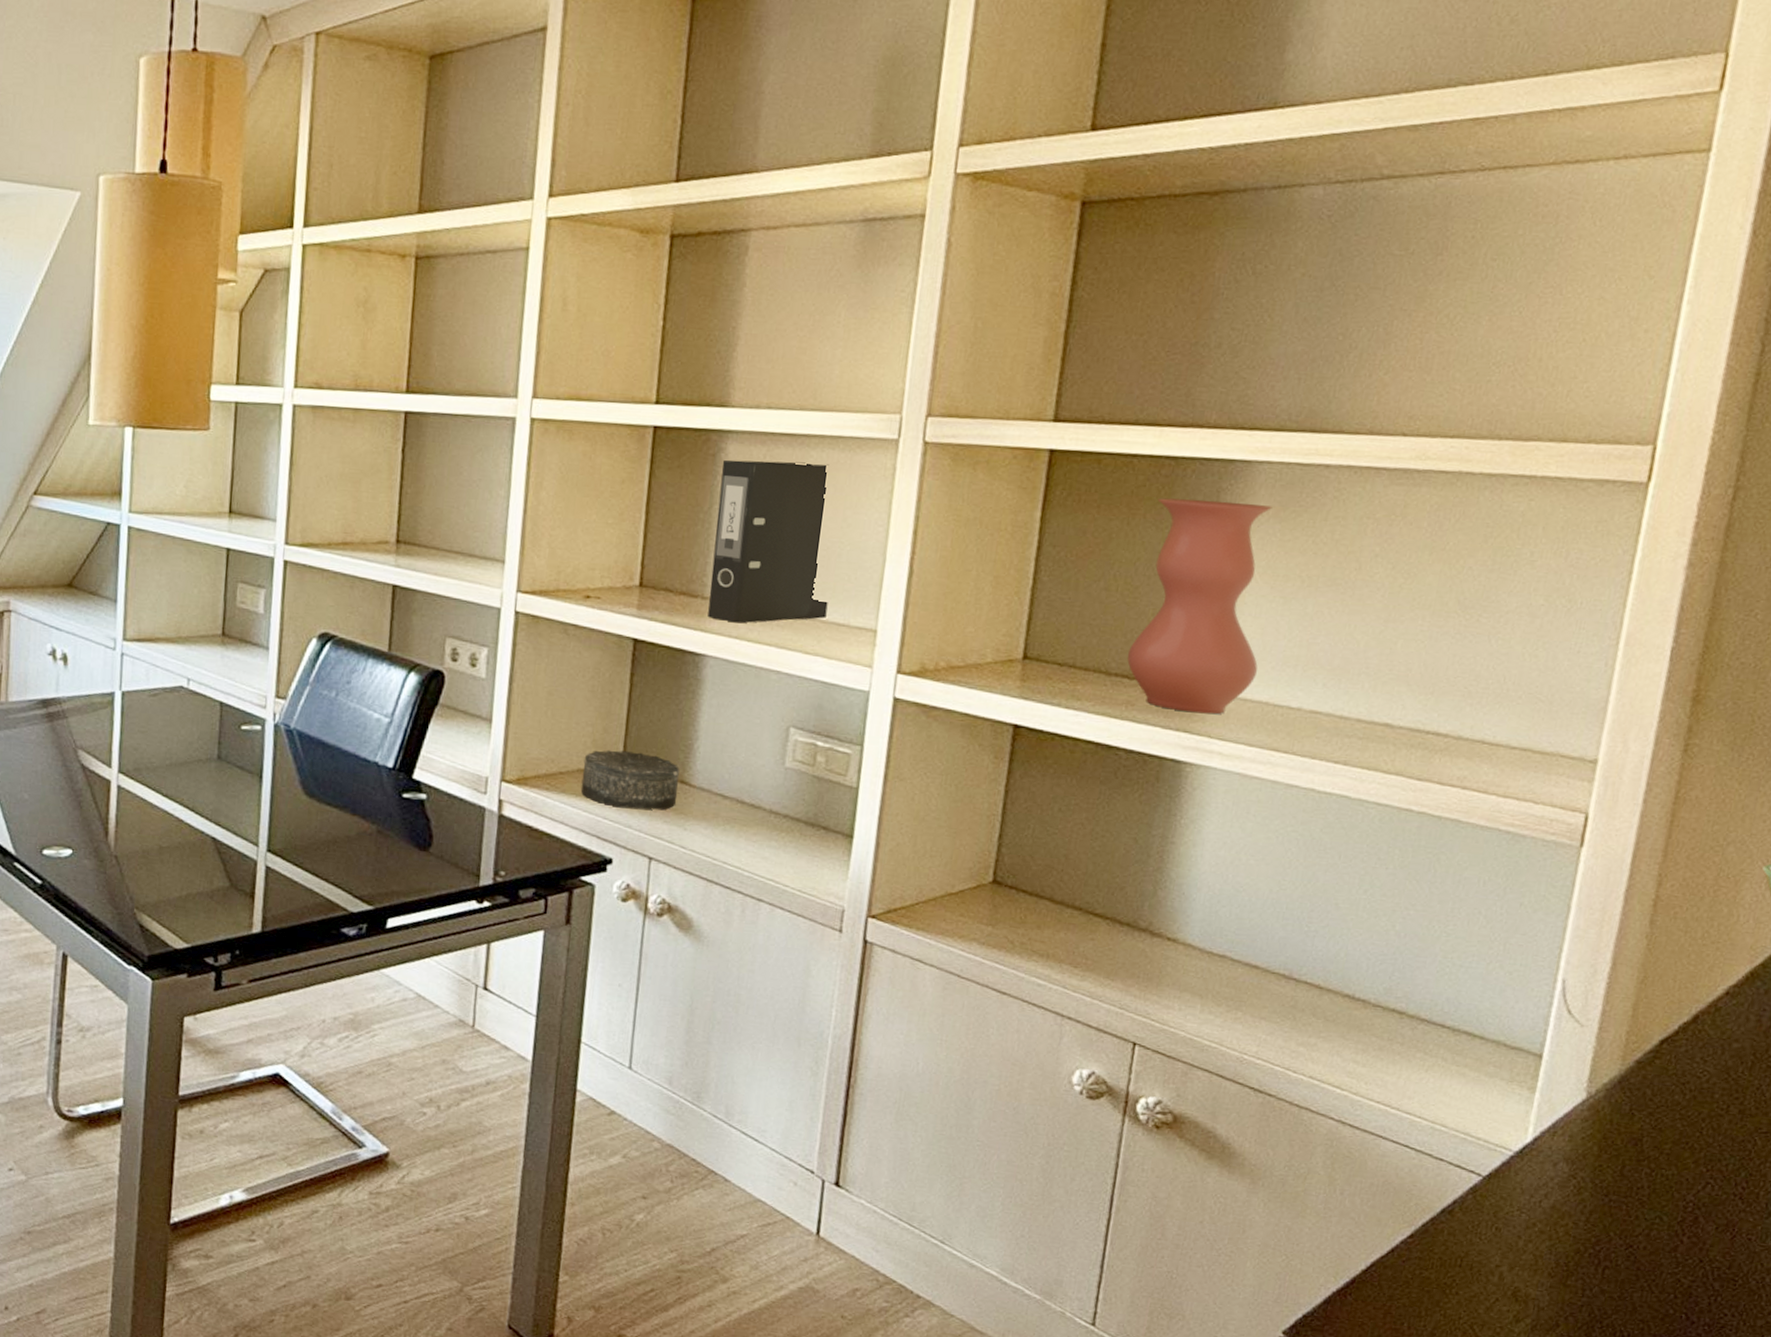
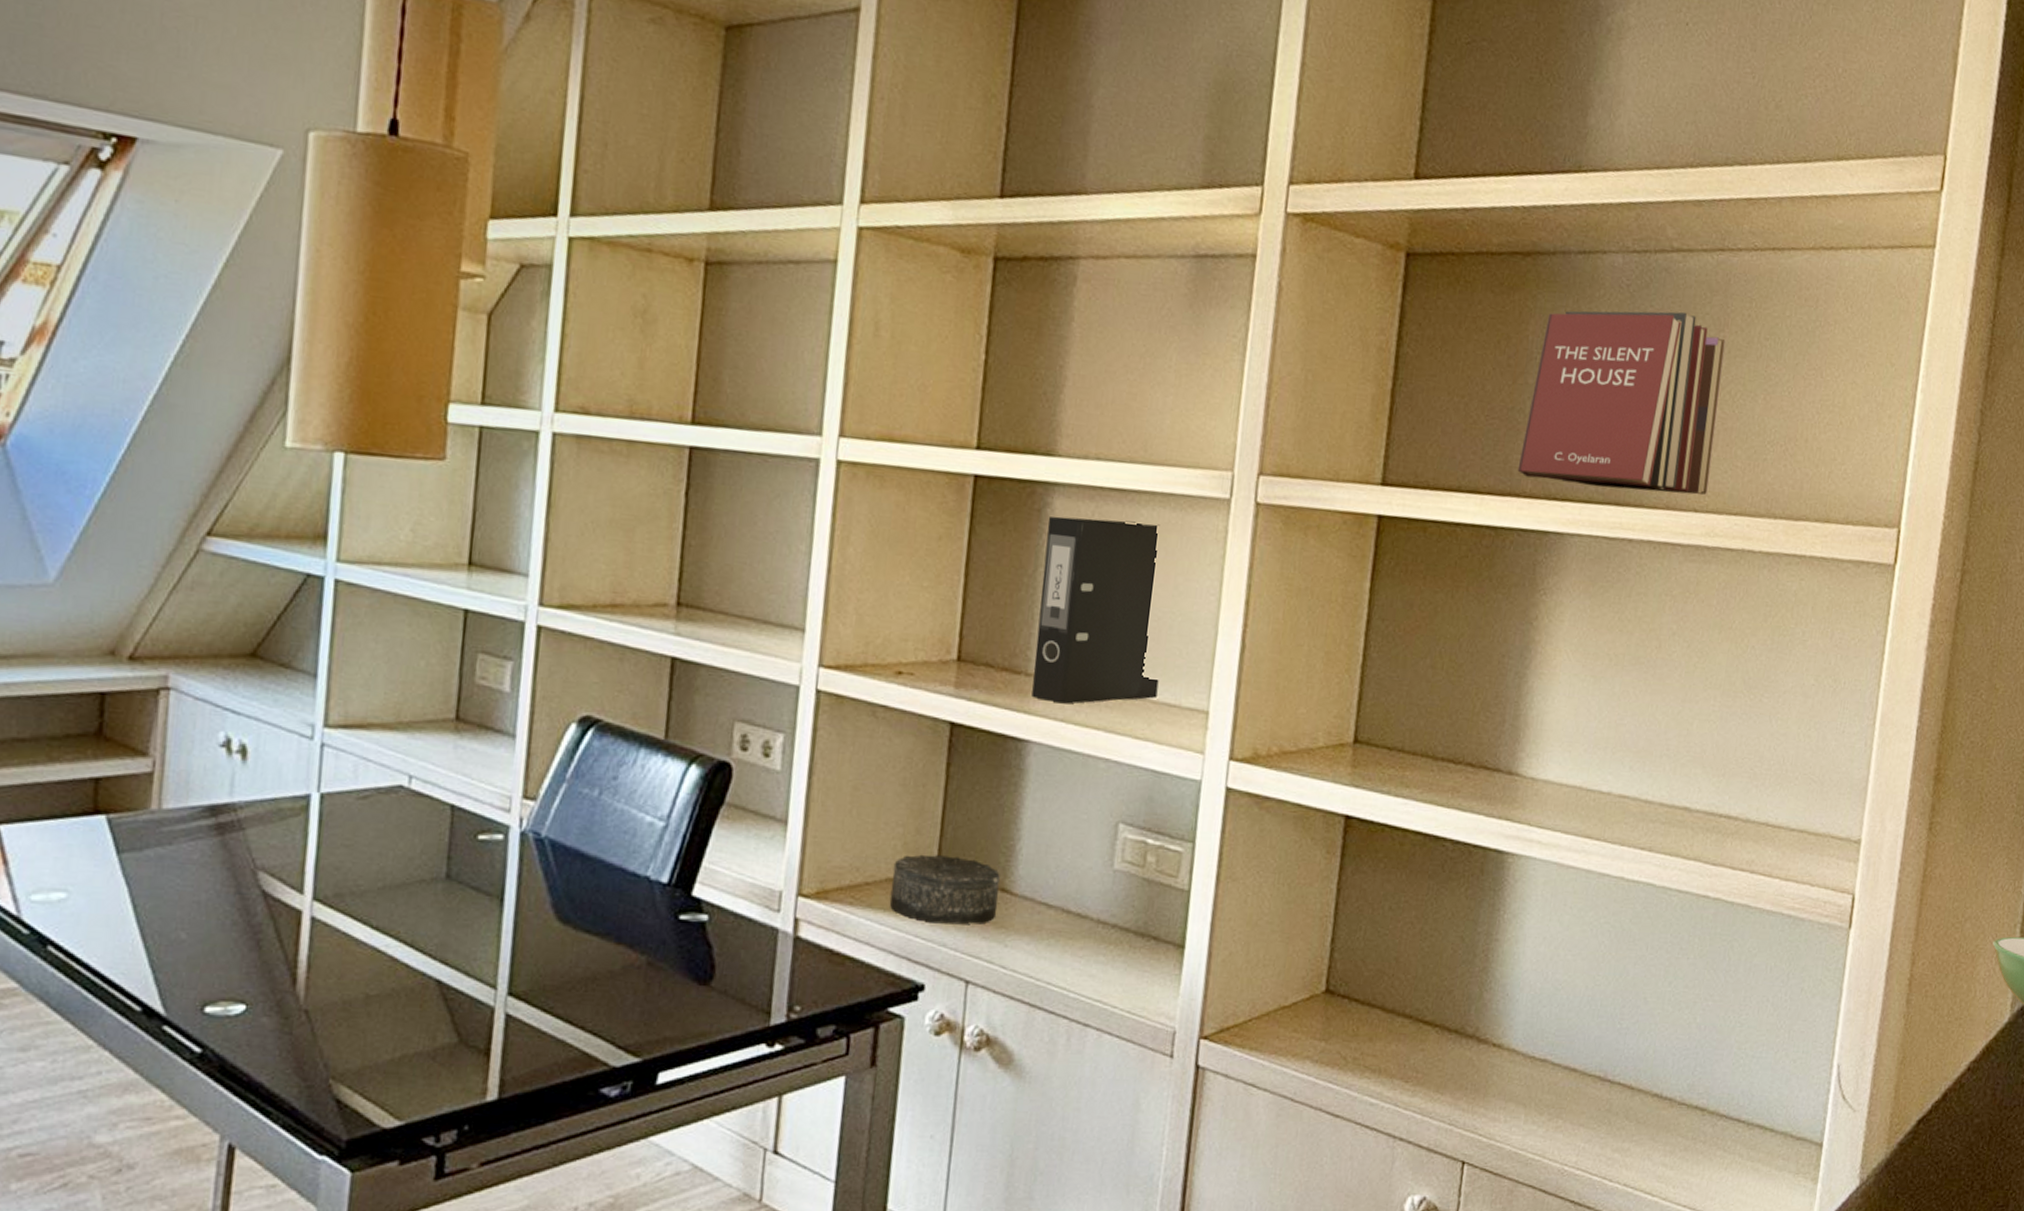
vase: present [1127,498,1273,715] -> none [1452,569,1583,801]
books: none [1201,238,1444,419] -> present [1517,310,1726,495]

